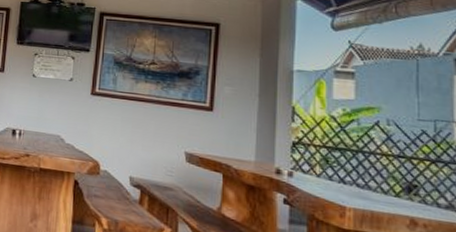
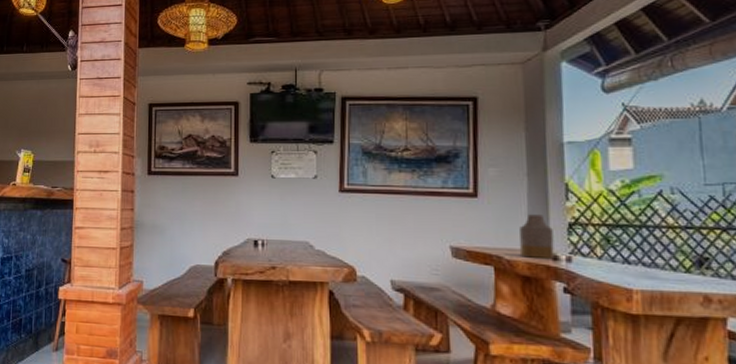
vase: none [246,131,278,172] -> present [518,214,555,259]

